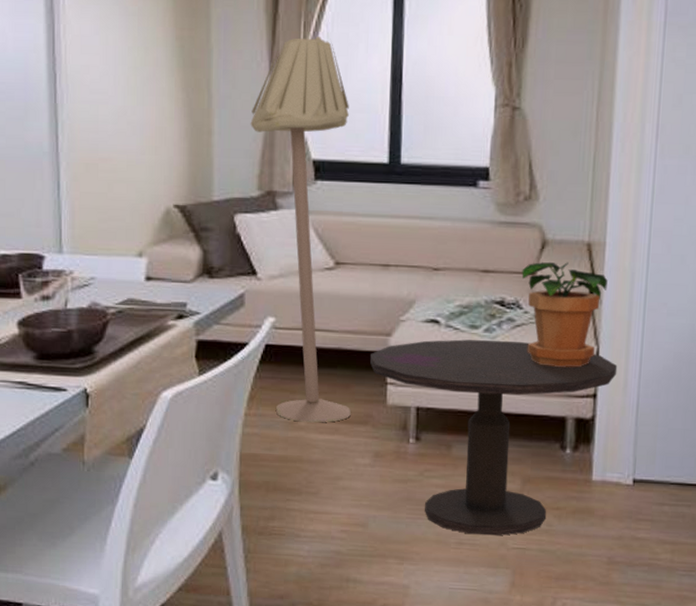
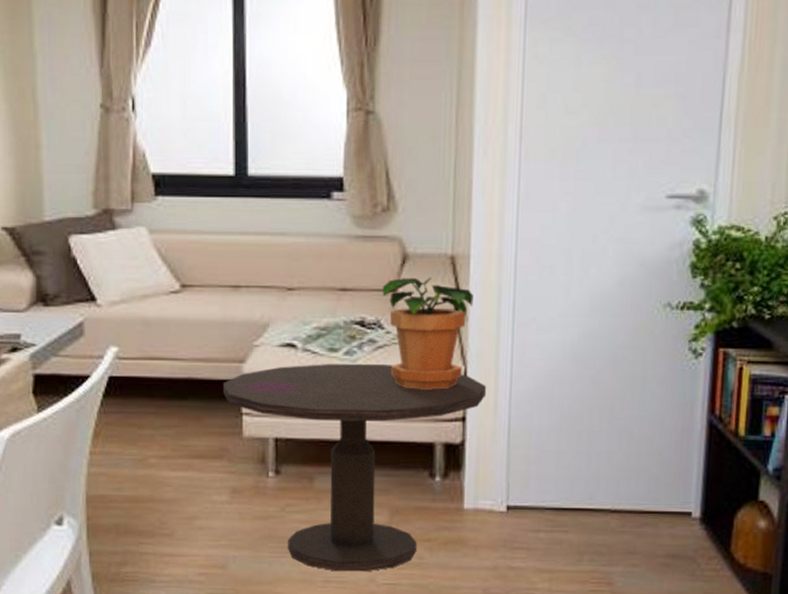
floor lamp: present [250,36,351,423] -> none [81,37,204,459]

